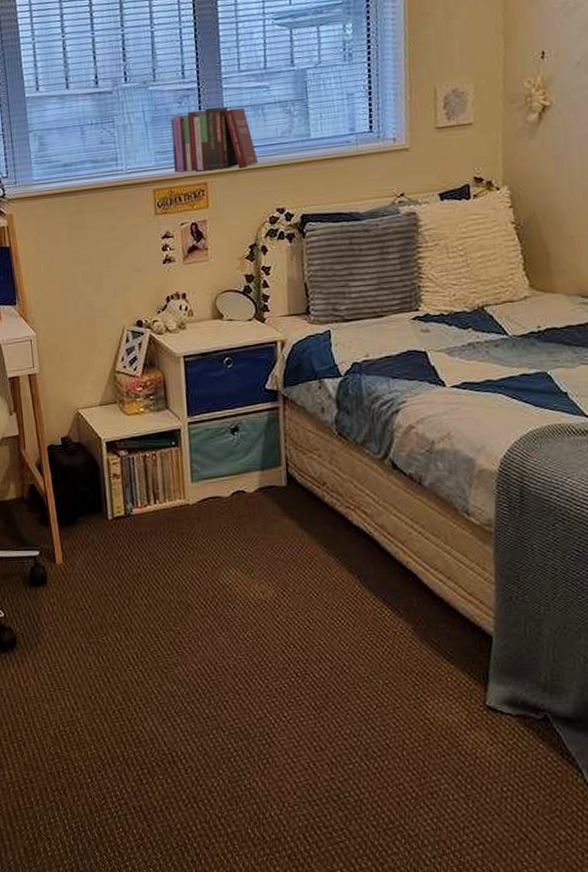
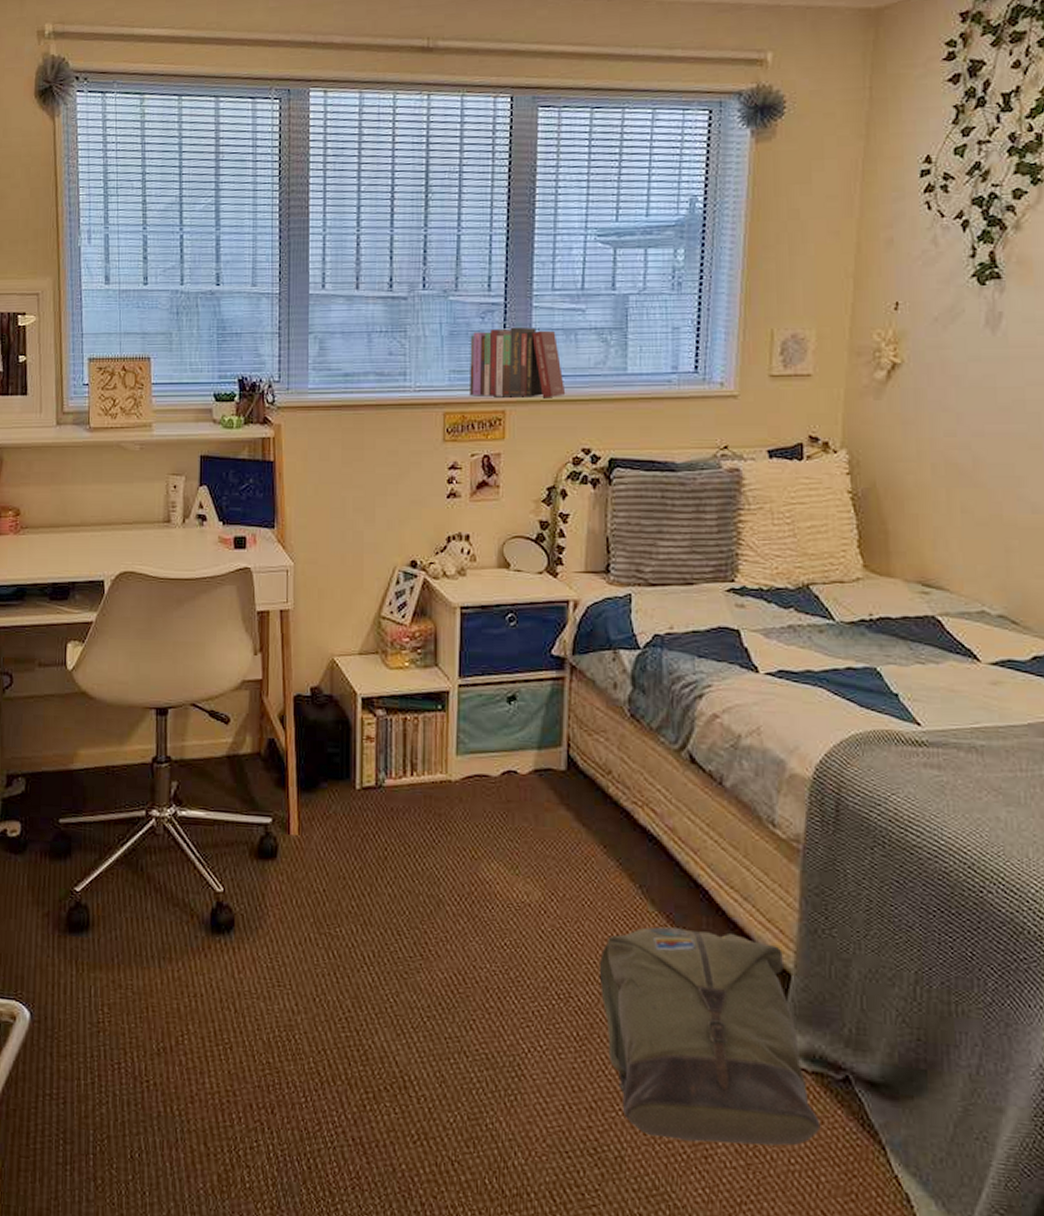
backpack: none [329,608,527,782] -> present [599,926,821,1146]

